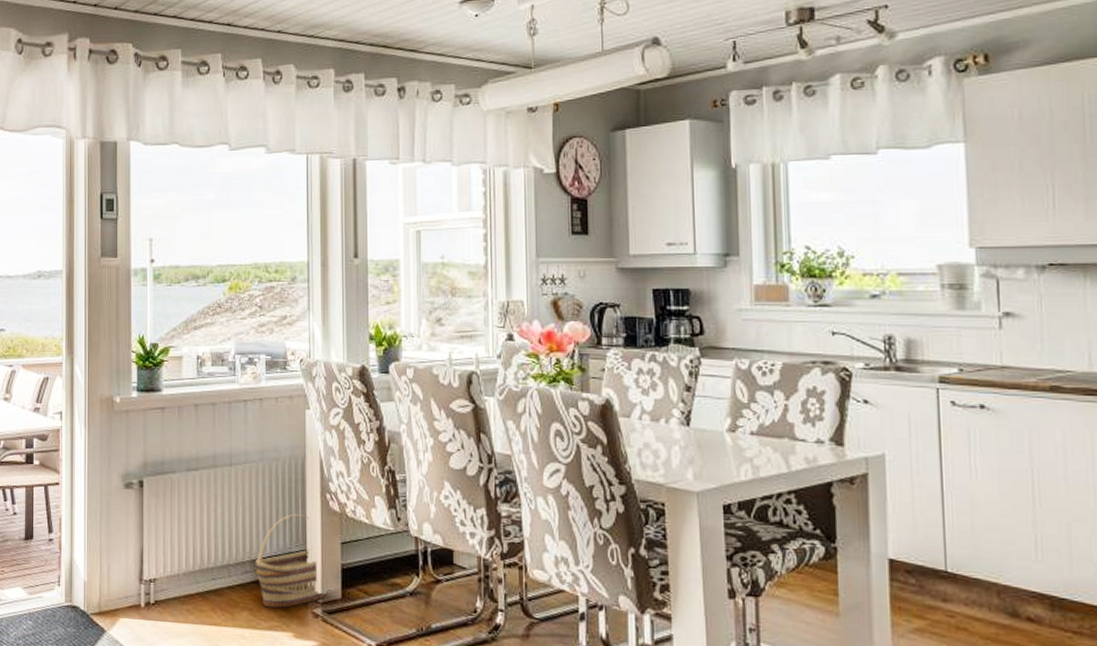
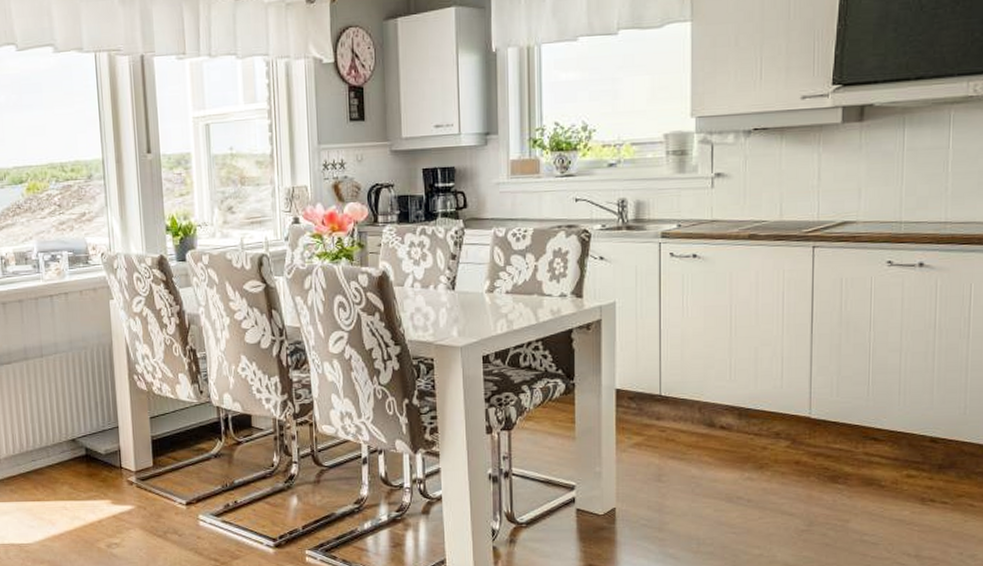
basket: present [255,514,326,609] -> none [71,396,139,481]

